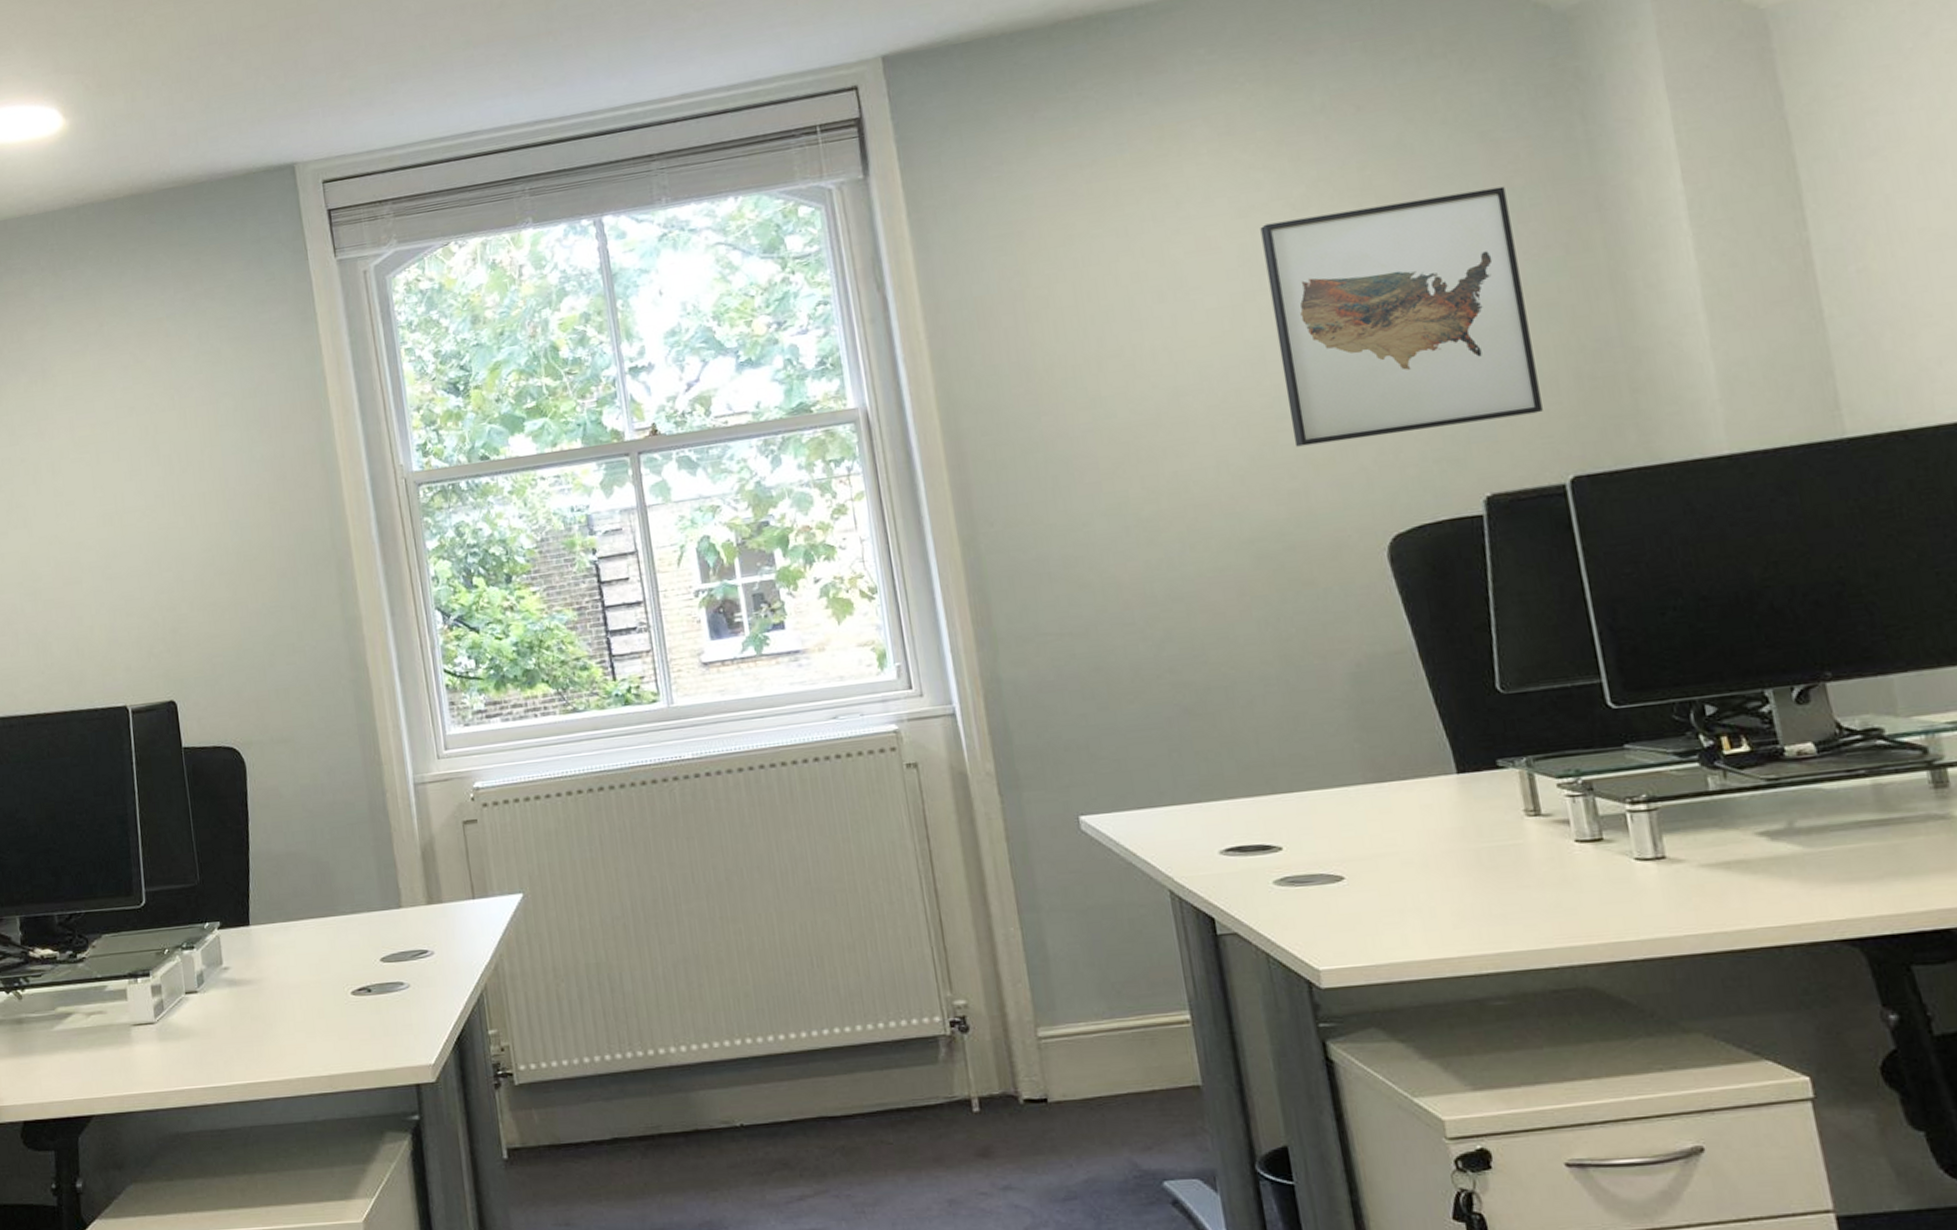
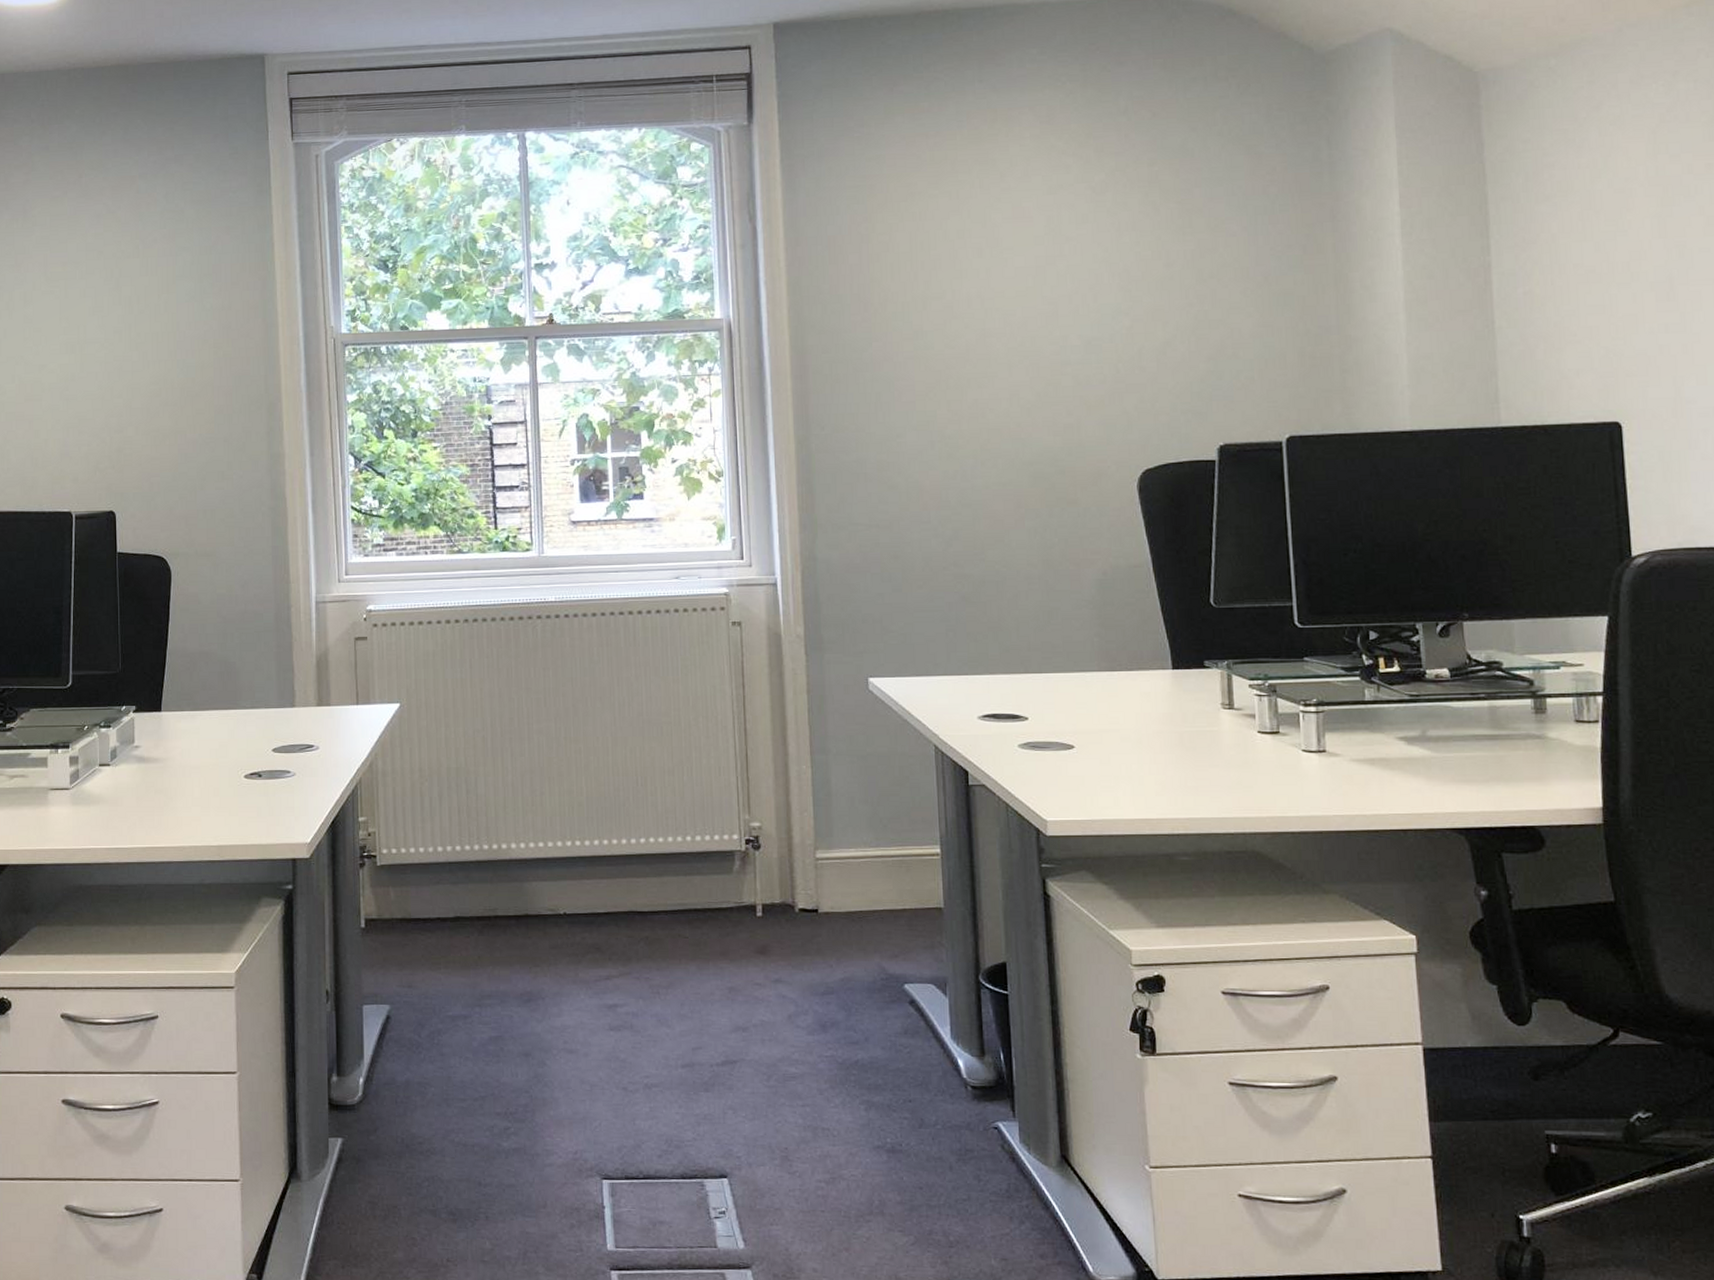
wall art: present [1260,186,1543,447] -> none [1065,192,1271,389]

